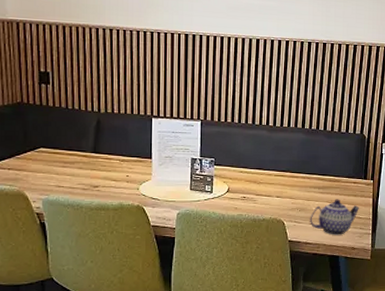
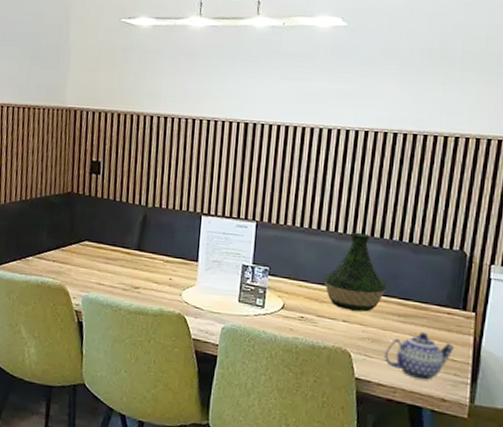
vase: none [260,124,309,188] -> present [323,232,387,312]

